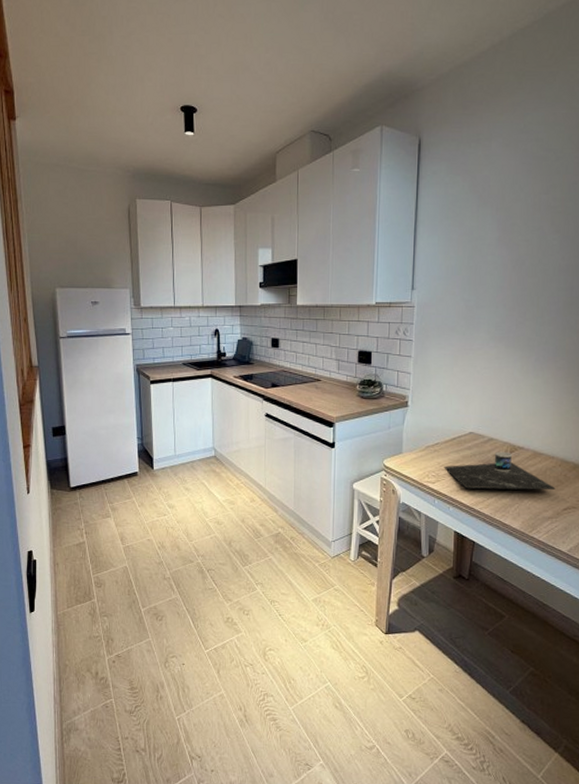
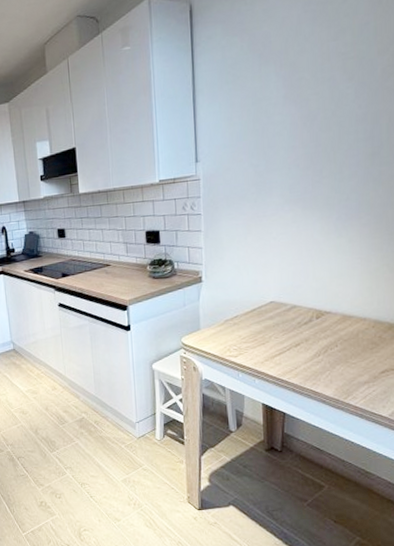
place setting: present [444,451,556,490] -> none [245,318,371,359]

